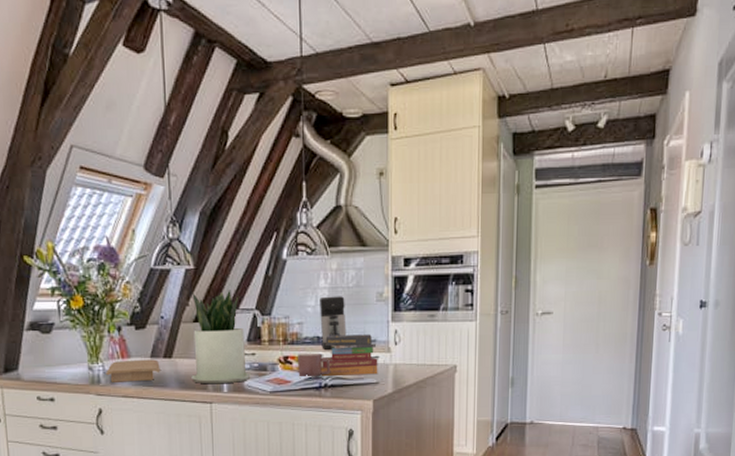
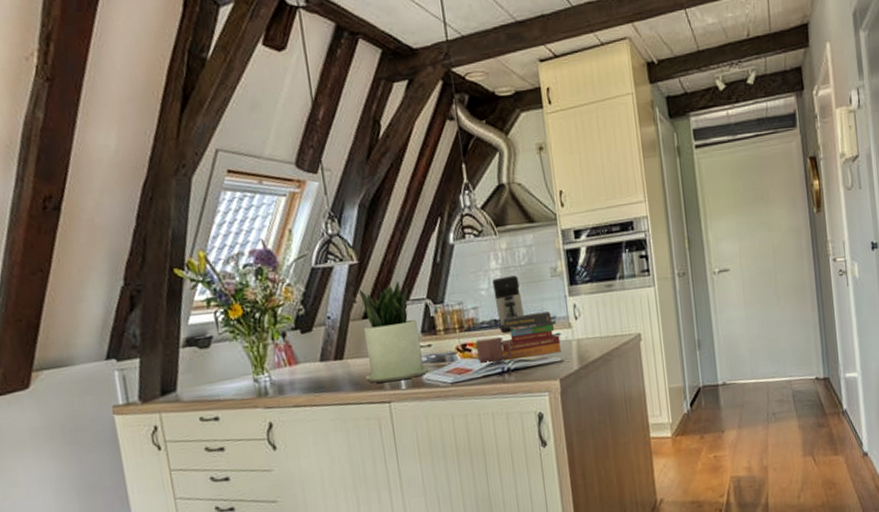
cutting board: present [106,359,160,382] -> none [273,362,332,393]

